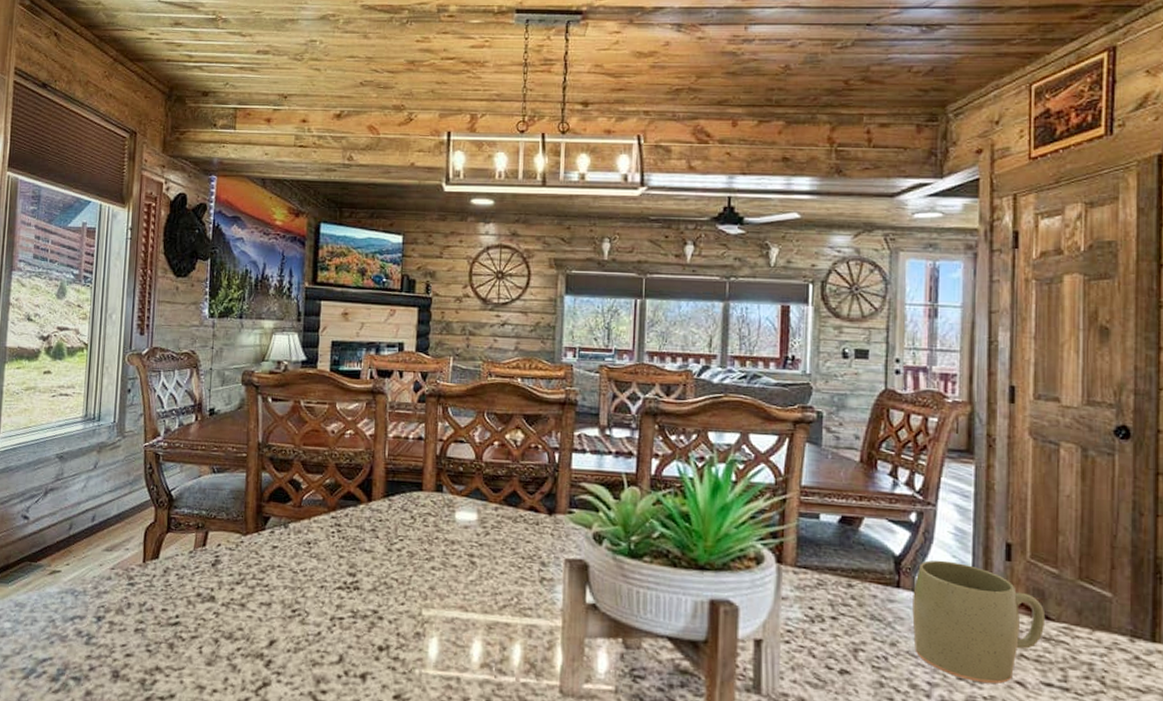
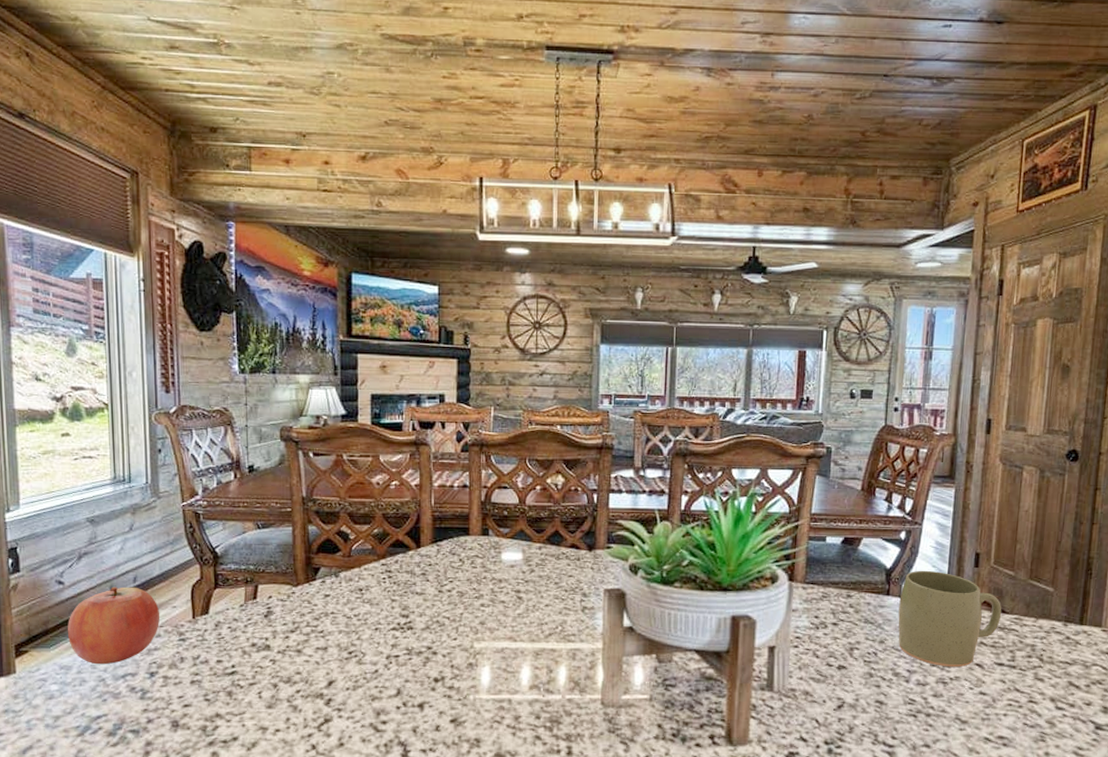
fruit: none [26,524,113,605] -> present [67,586,161,665]

